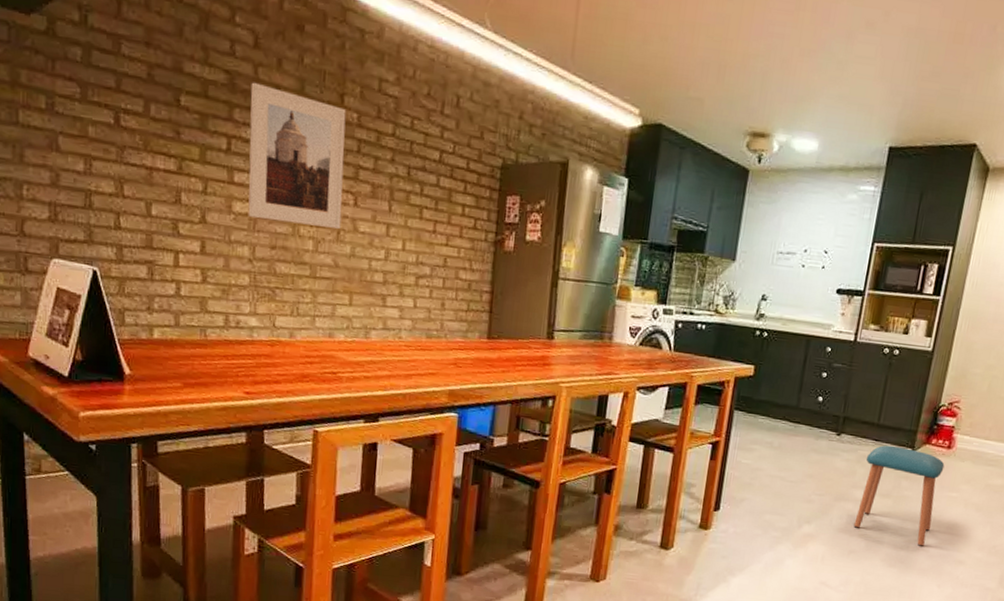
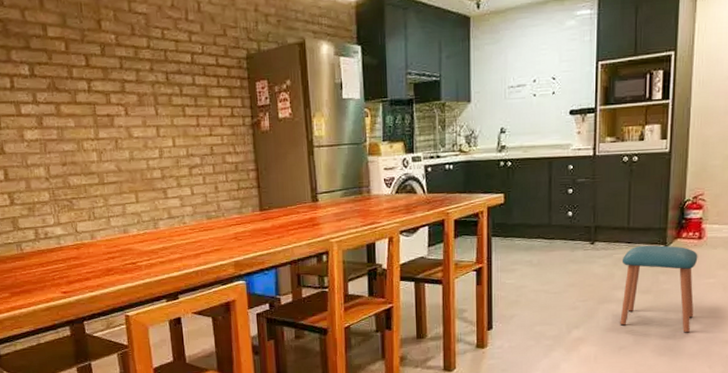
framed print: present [248,82,347,229] -> none [21,24,118,142]

